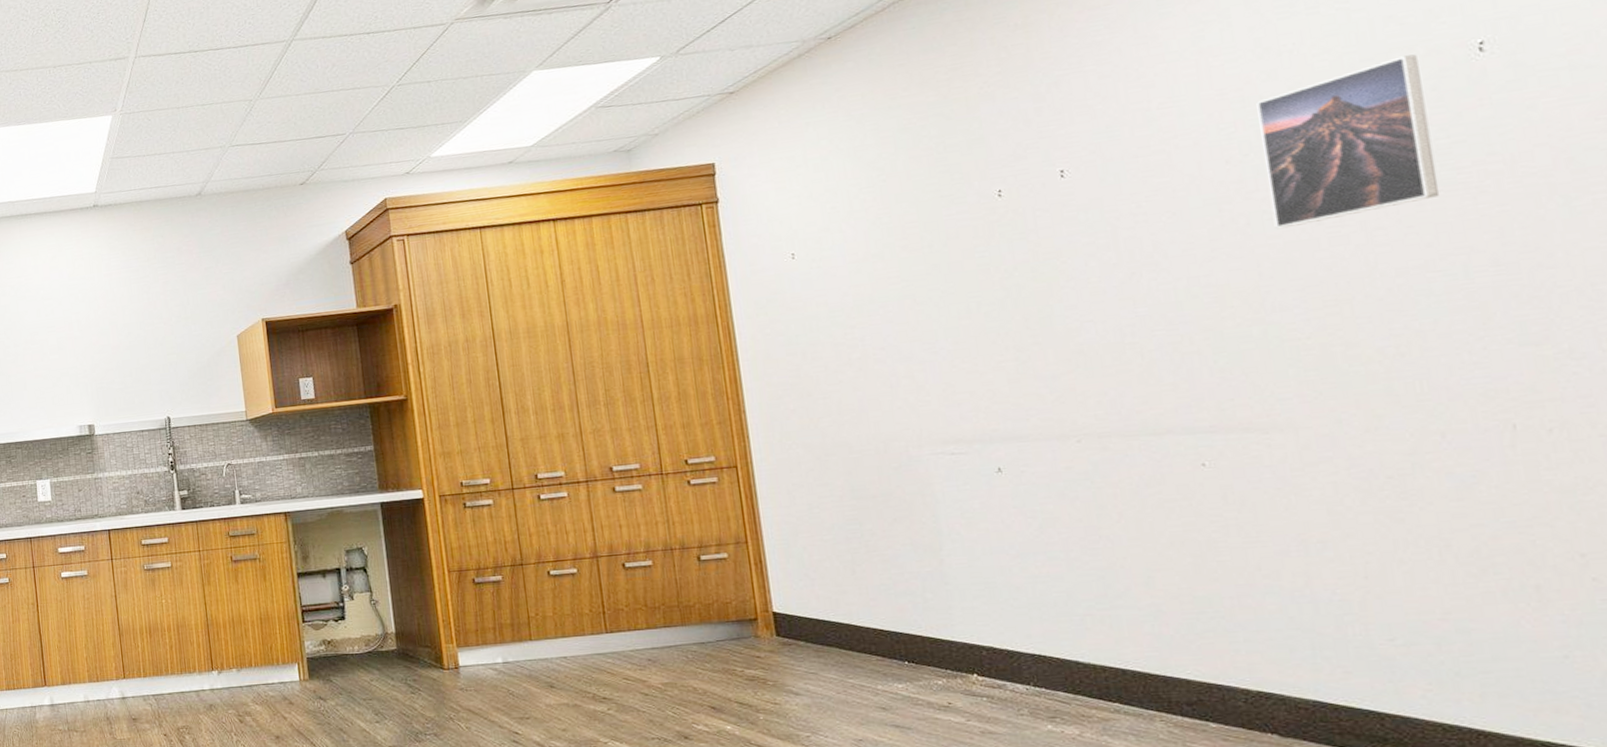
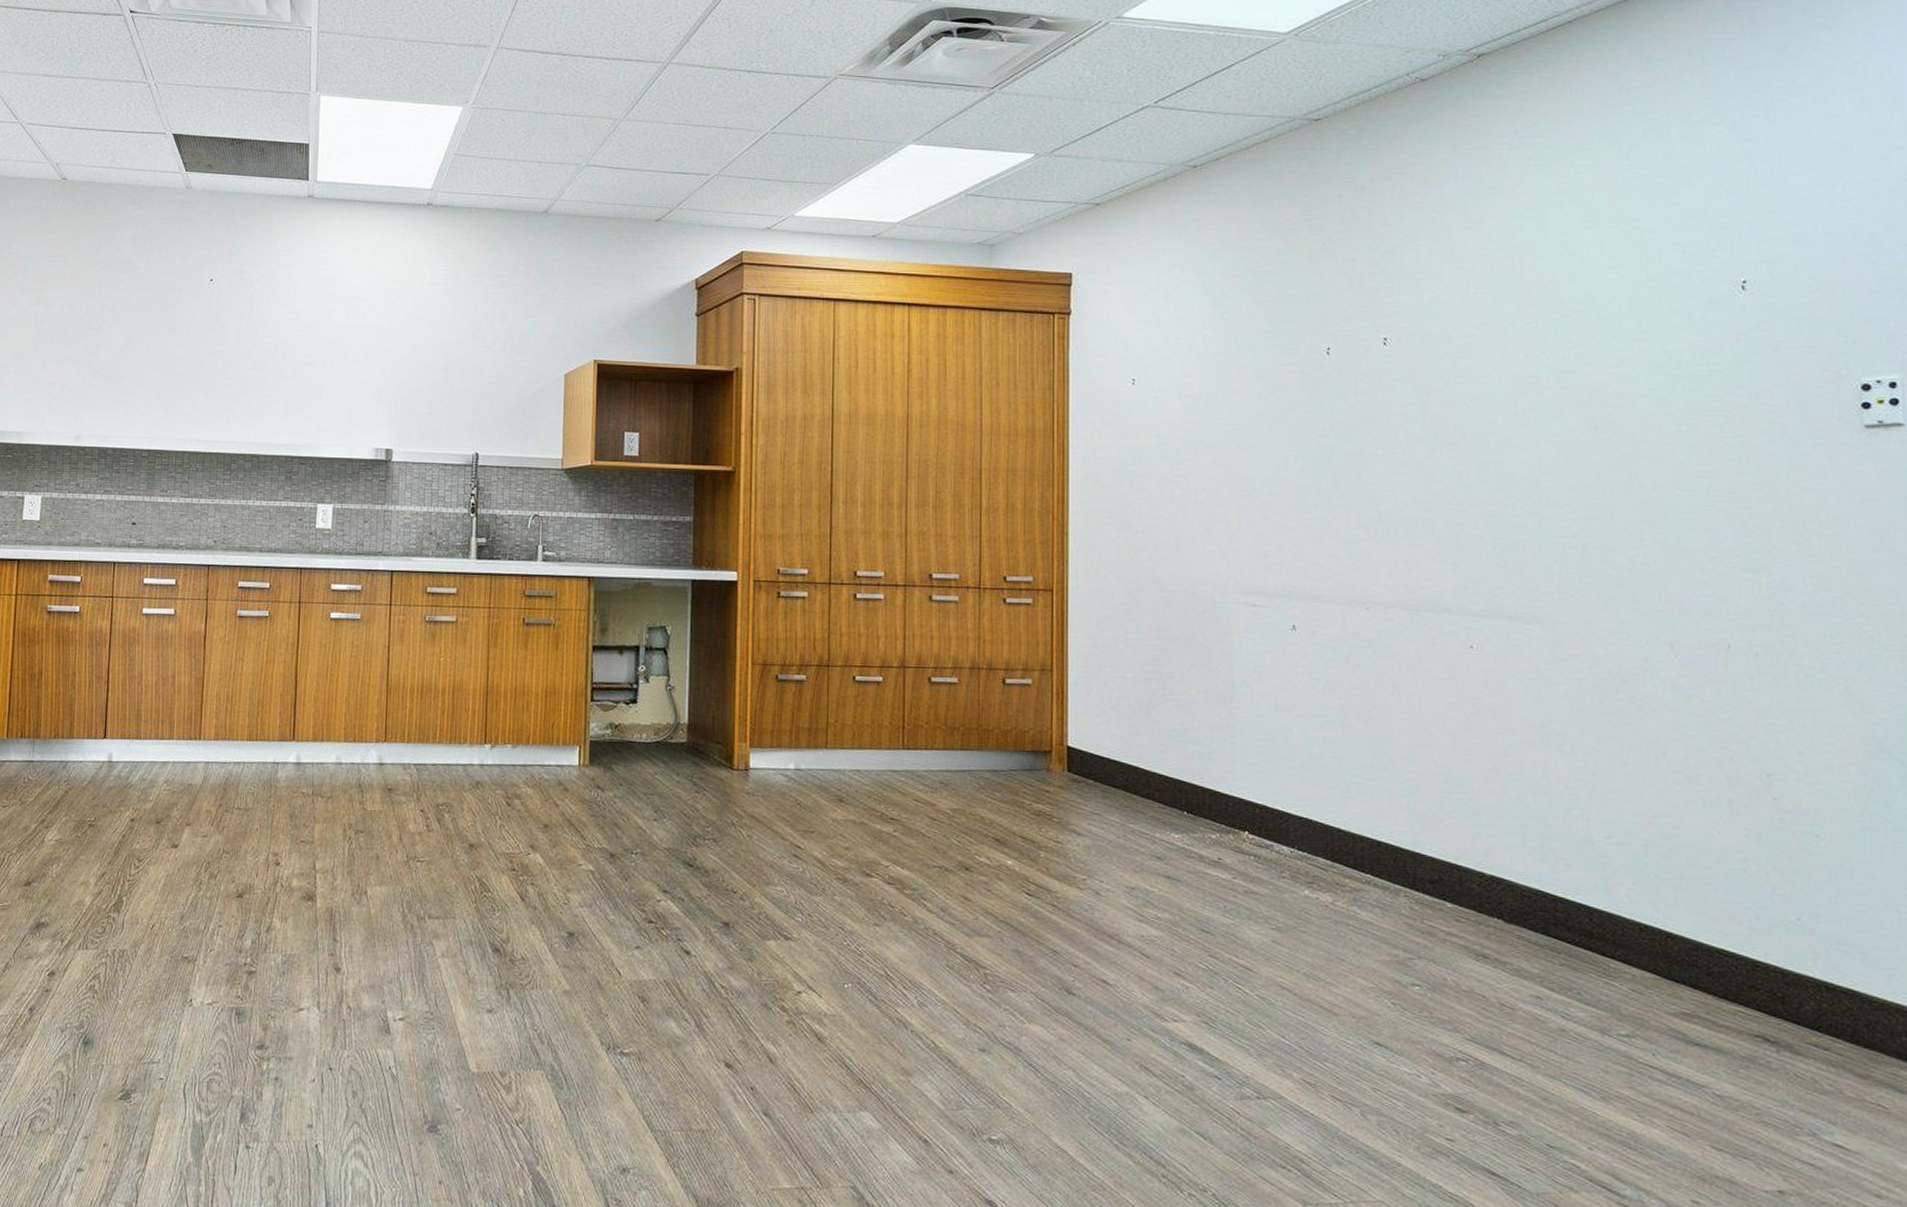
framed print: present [1256,54,1439,229] -> none [1557,282,1696,428]

